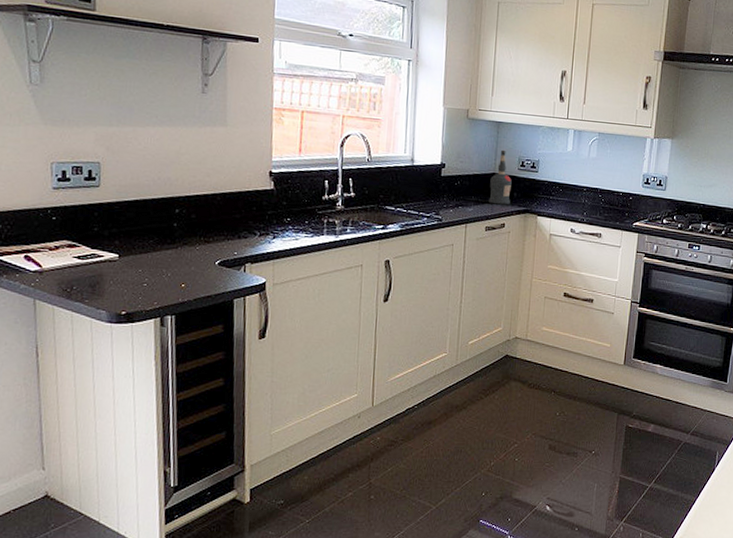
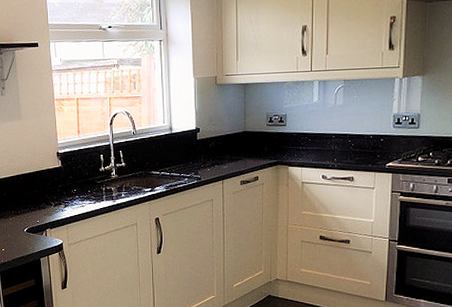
liquor bottle: present [489,149,512,205] -> none [241,109,262,160]

